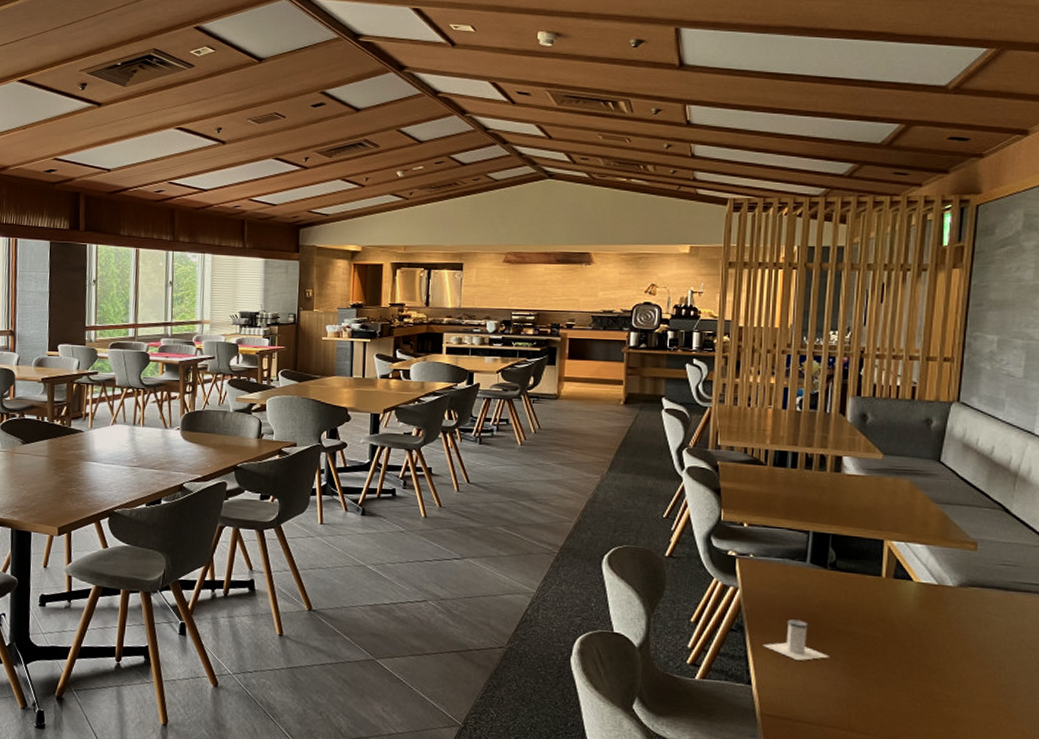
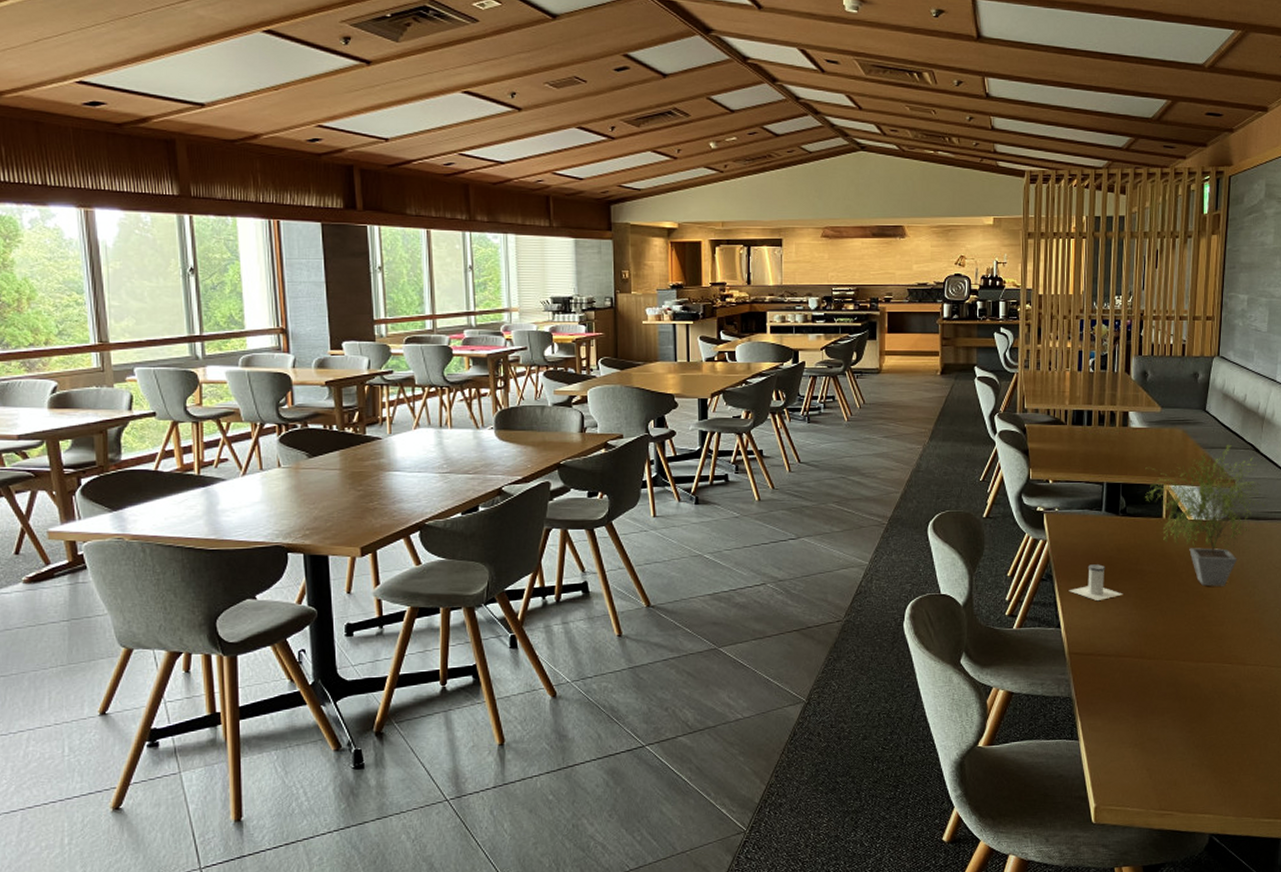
potted plant: none [861,502,1017,662] -> present [1145,445,1265,587]

